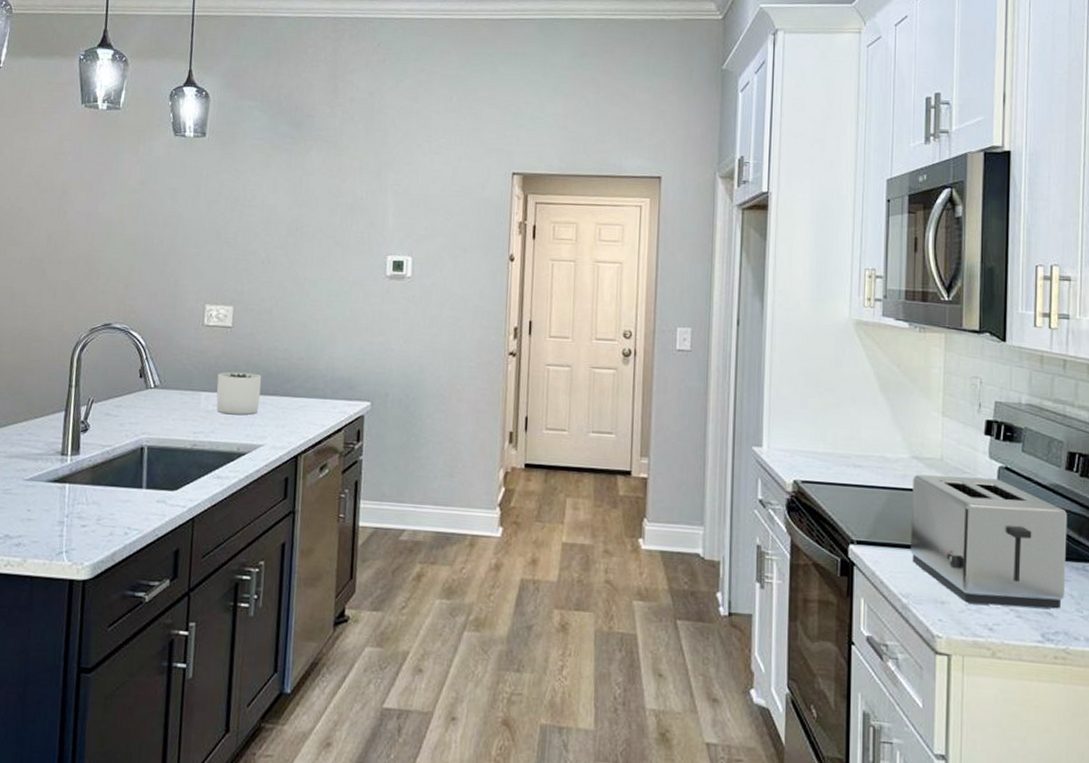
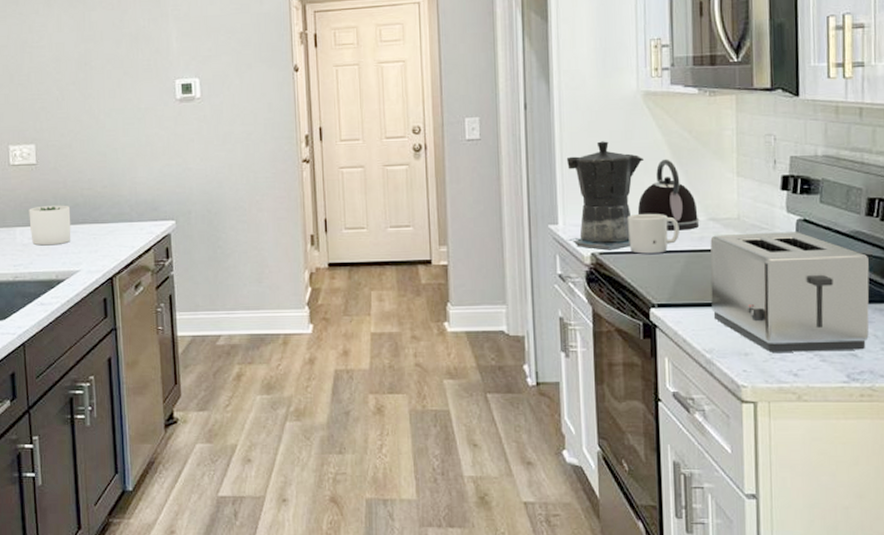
coffee maker: none [769,366,853,480] -> present [566,141,645,251]
mug: none [831,444,883,489] -> present [626,213,679,255]
kettle: none [842,390,903,467] -> present [637,159,700,231]

